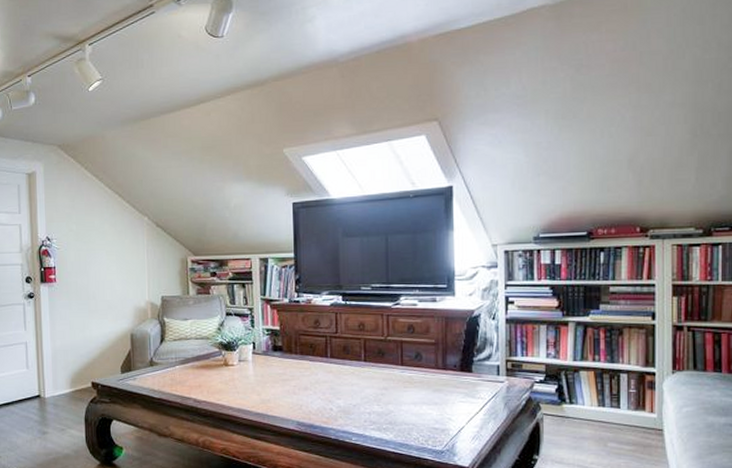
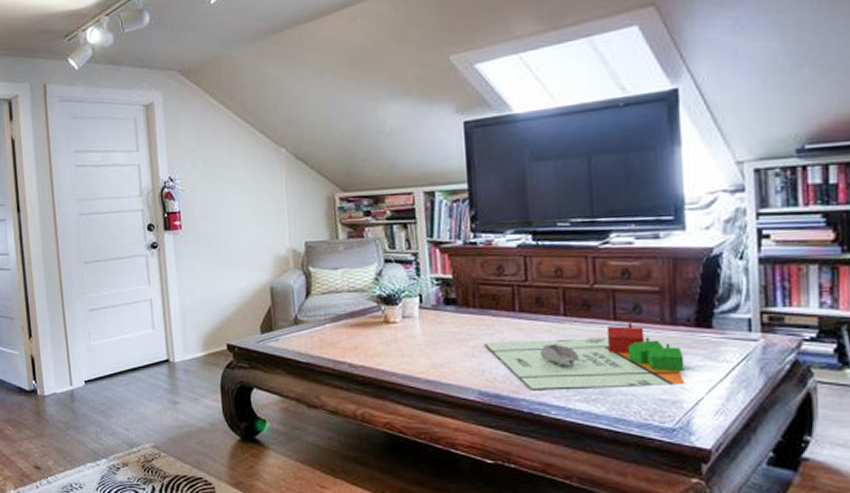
board game: none [302,367,452,420] -> present [484,323,686,389]

